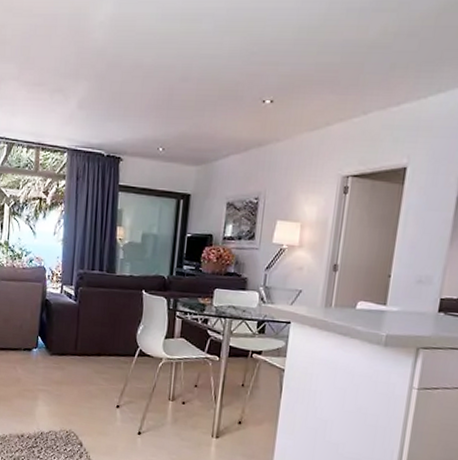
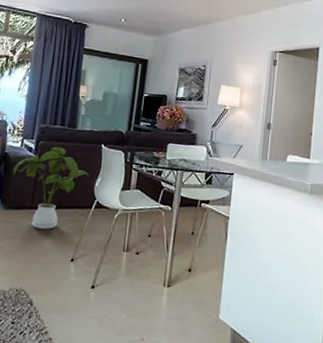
house plant: none [54,293,130,376] -> present [12,146,89,230]

